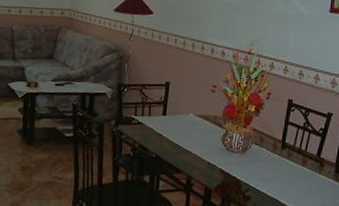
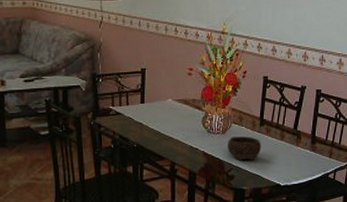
bowl: none [246,157,282,183] -> present [228,136,262,161]

